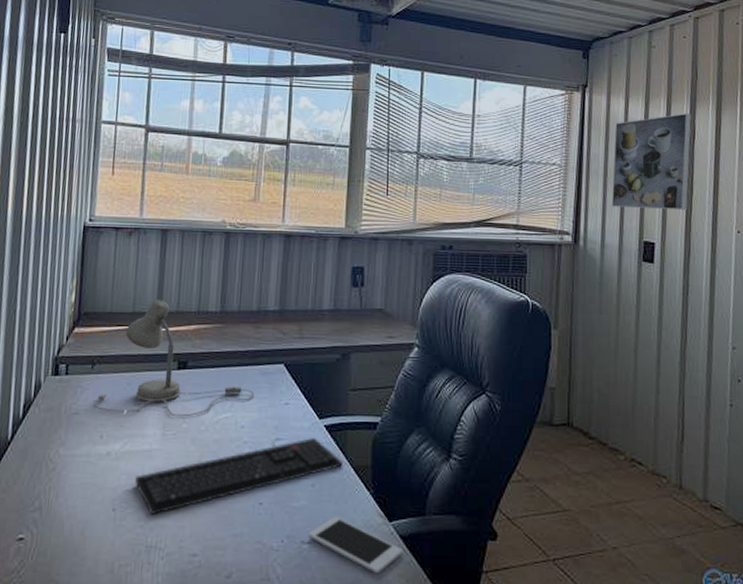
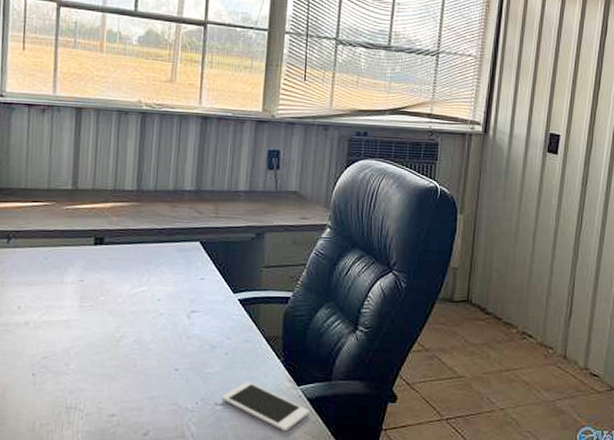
desk lamp: present [93,299,255,417] -> none [10,177,171,290]
keyboard: present [135,438,343,516] -> none [54,311,255,380]
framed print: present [611,113,692,211] -> none [522,9,606,105]

